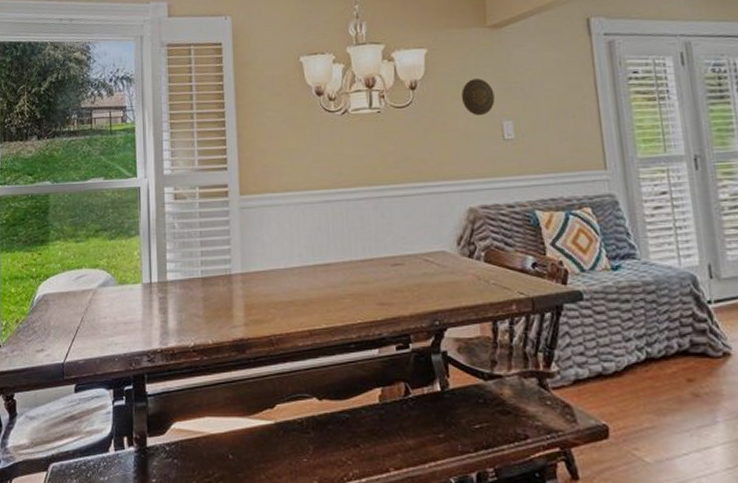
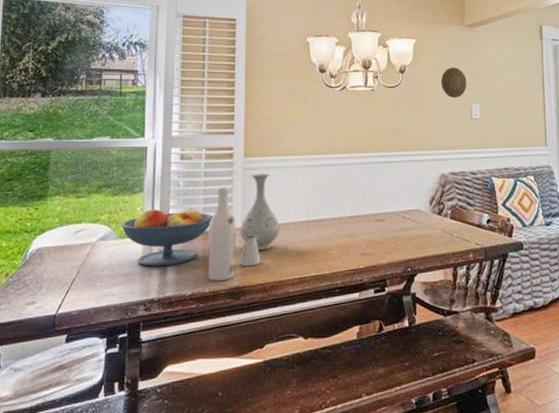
fruit bowl: none [120,251,212,315] -> present [121,207,213,267]
wine bottle: none [207,228,238,332] -> present [208,187,237,281]
vase: none [240,212,284,298] -> present [240,173,280,250]
saltshaker: none [242,280,265,316] -> present [240,234,261,267]

